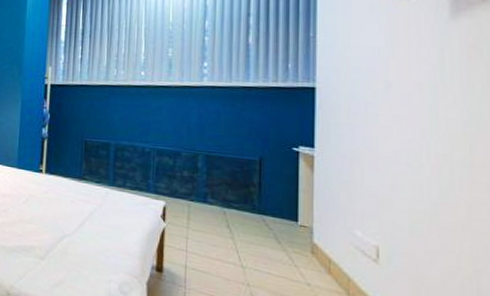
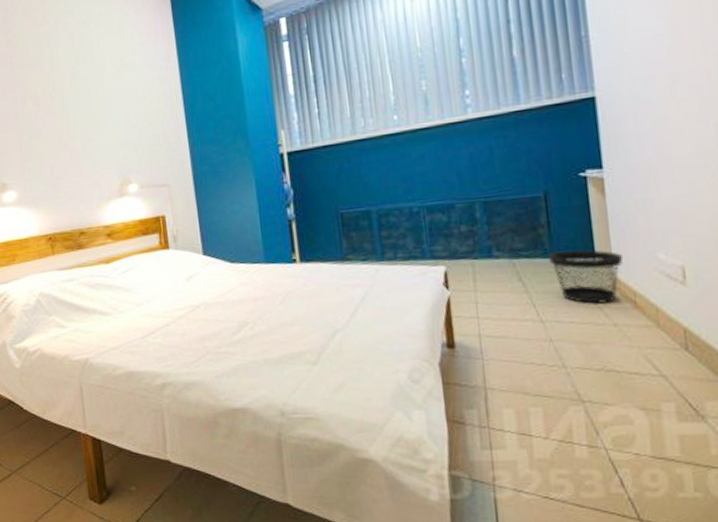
wastebasket: none [255,209,324,264] -> present [548,250,624,304]

